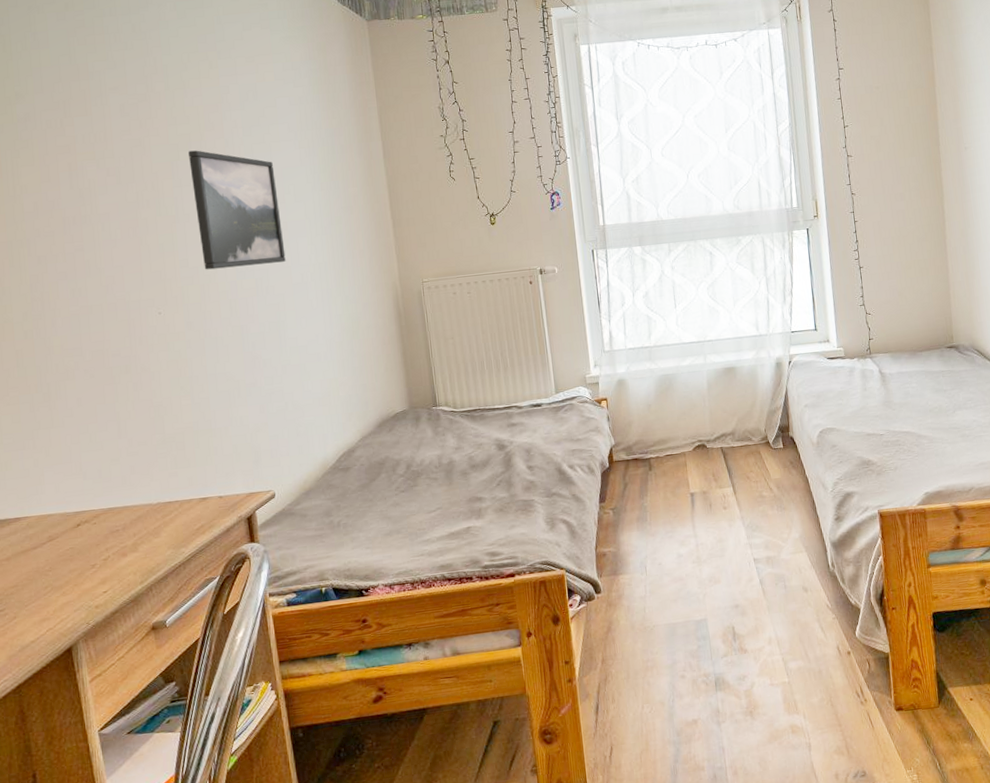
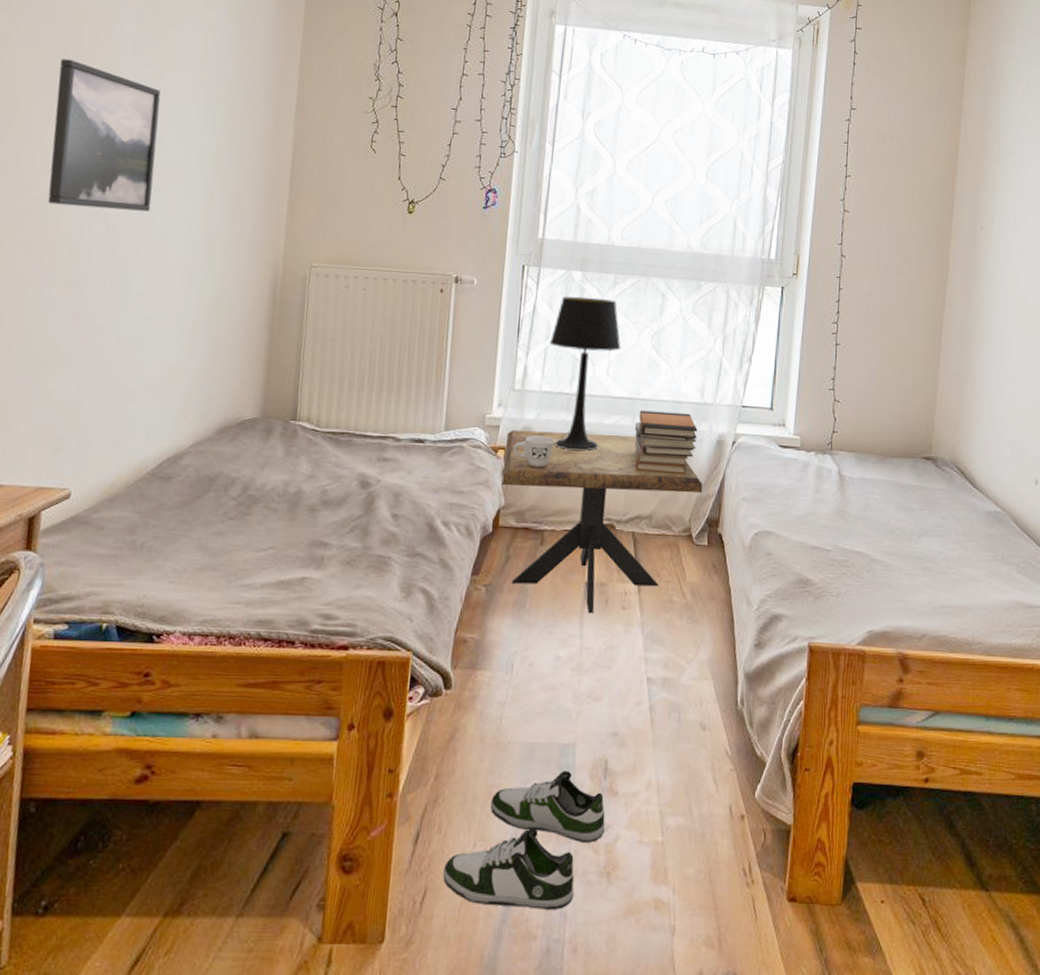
side table: none [606,371,772,517] -> present [501,430,703,614]
mug: none [612,383,646,411] -> present [513,435,555,468]
shoe: none [622,640,742,751] -> present [443,771,605,910]
table lamp: none [625,265,685,392] -> present [549,296,621,451]
book stack: none [707,345,760,399] -> present [635,410,698,475]

